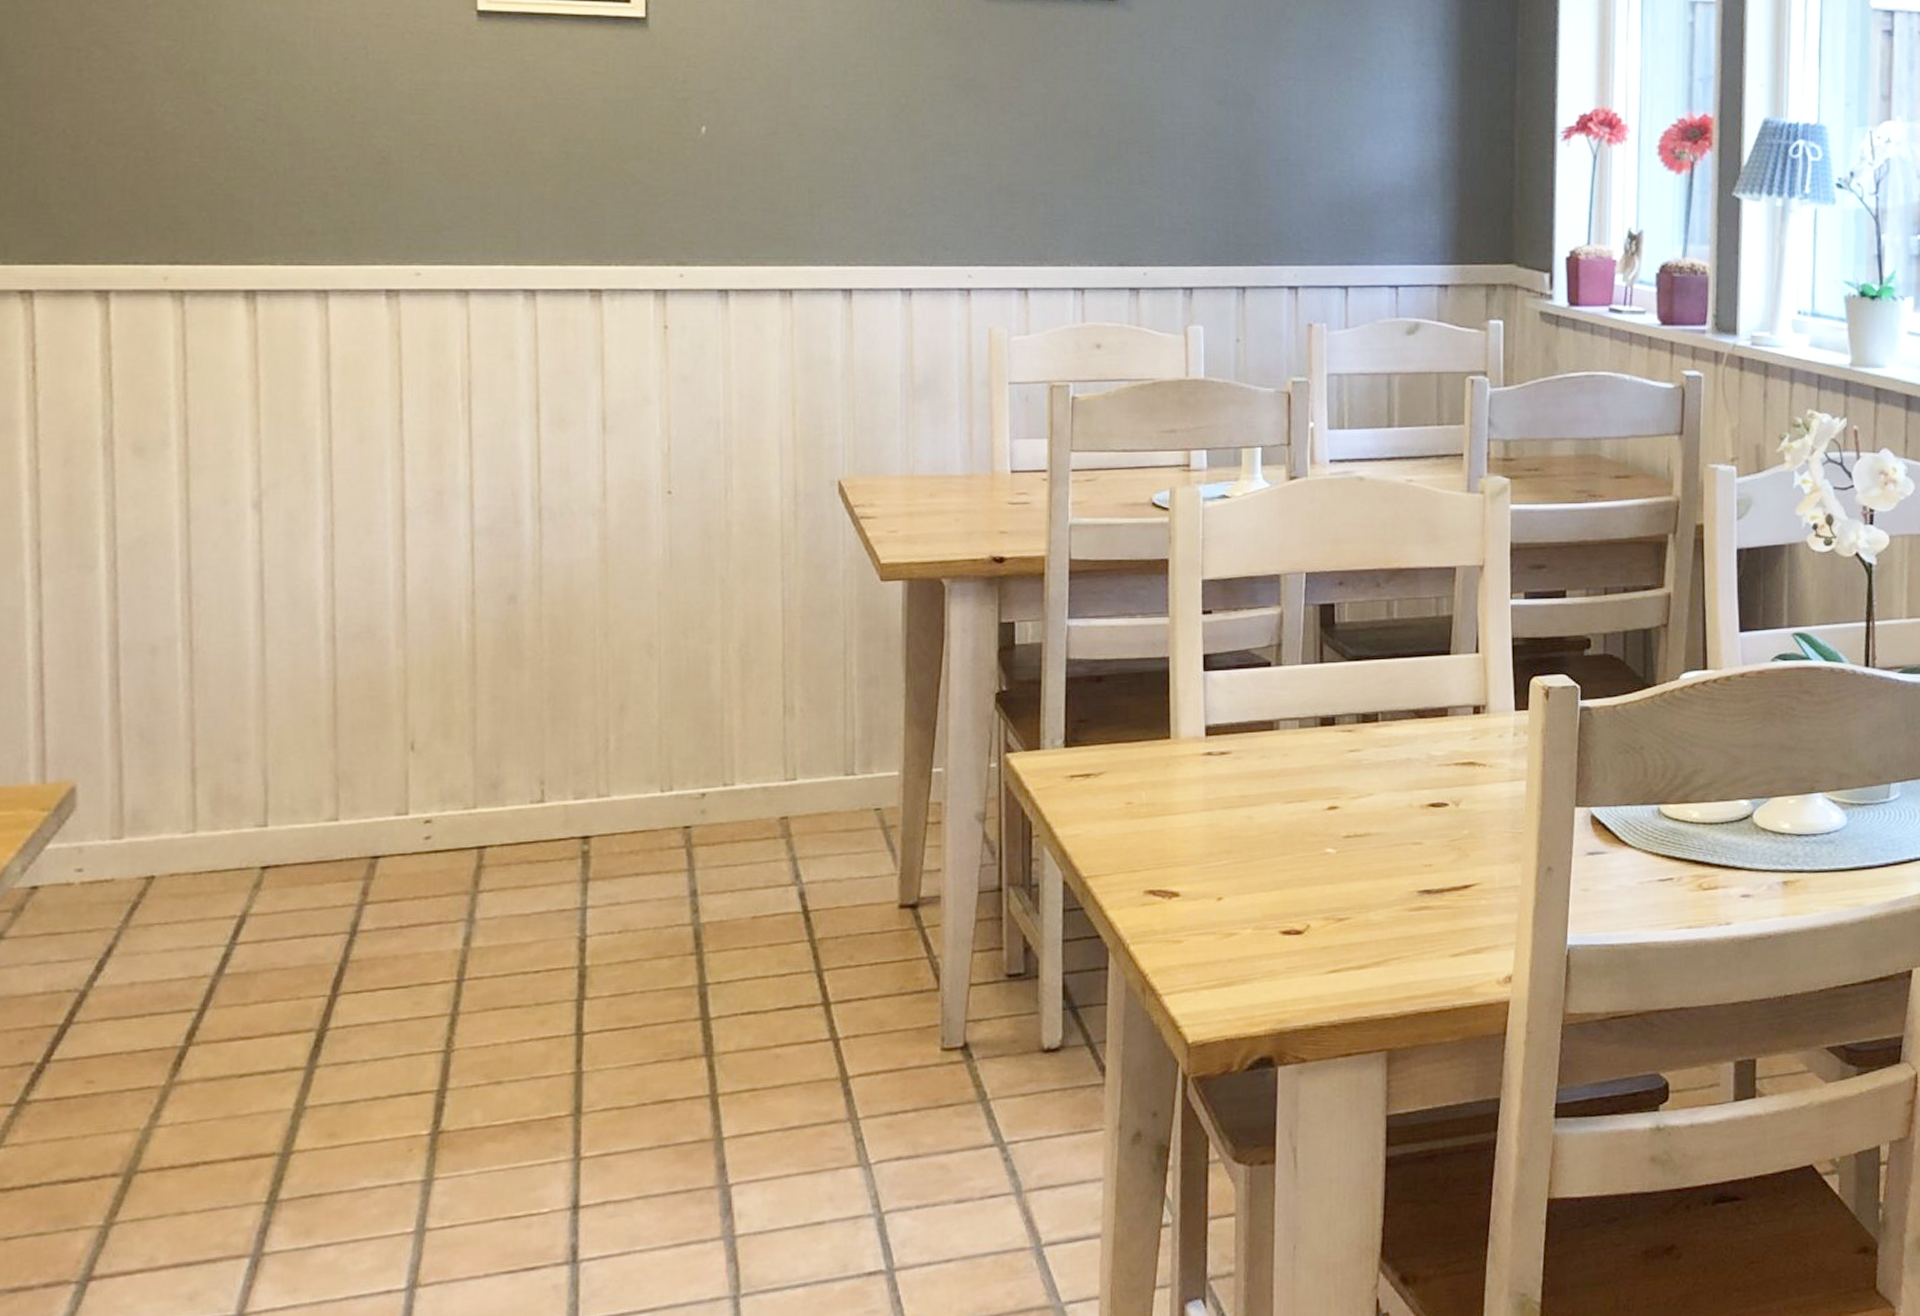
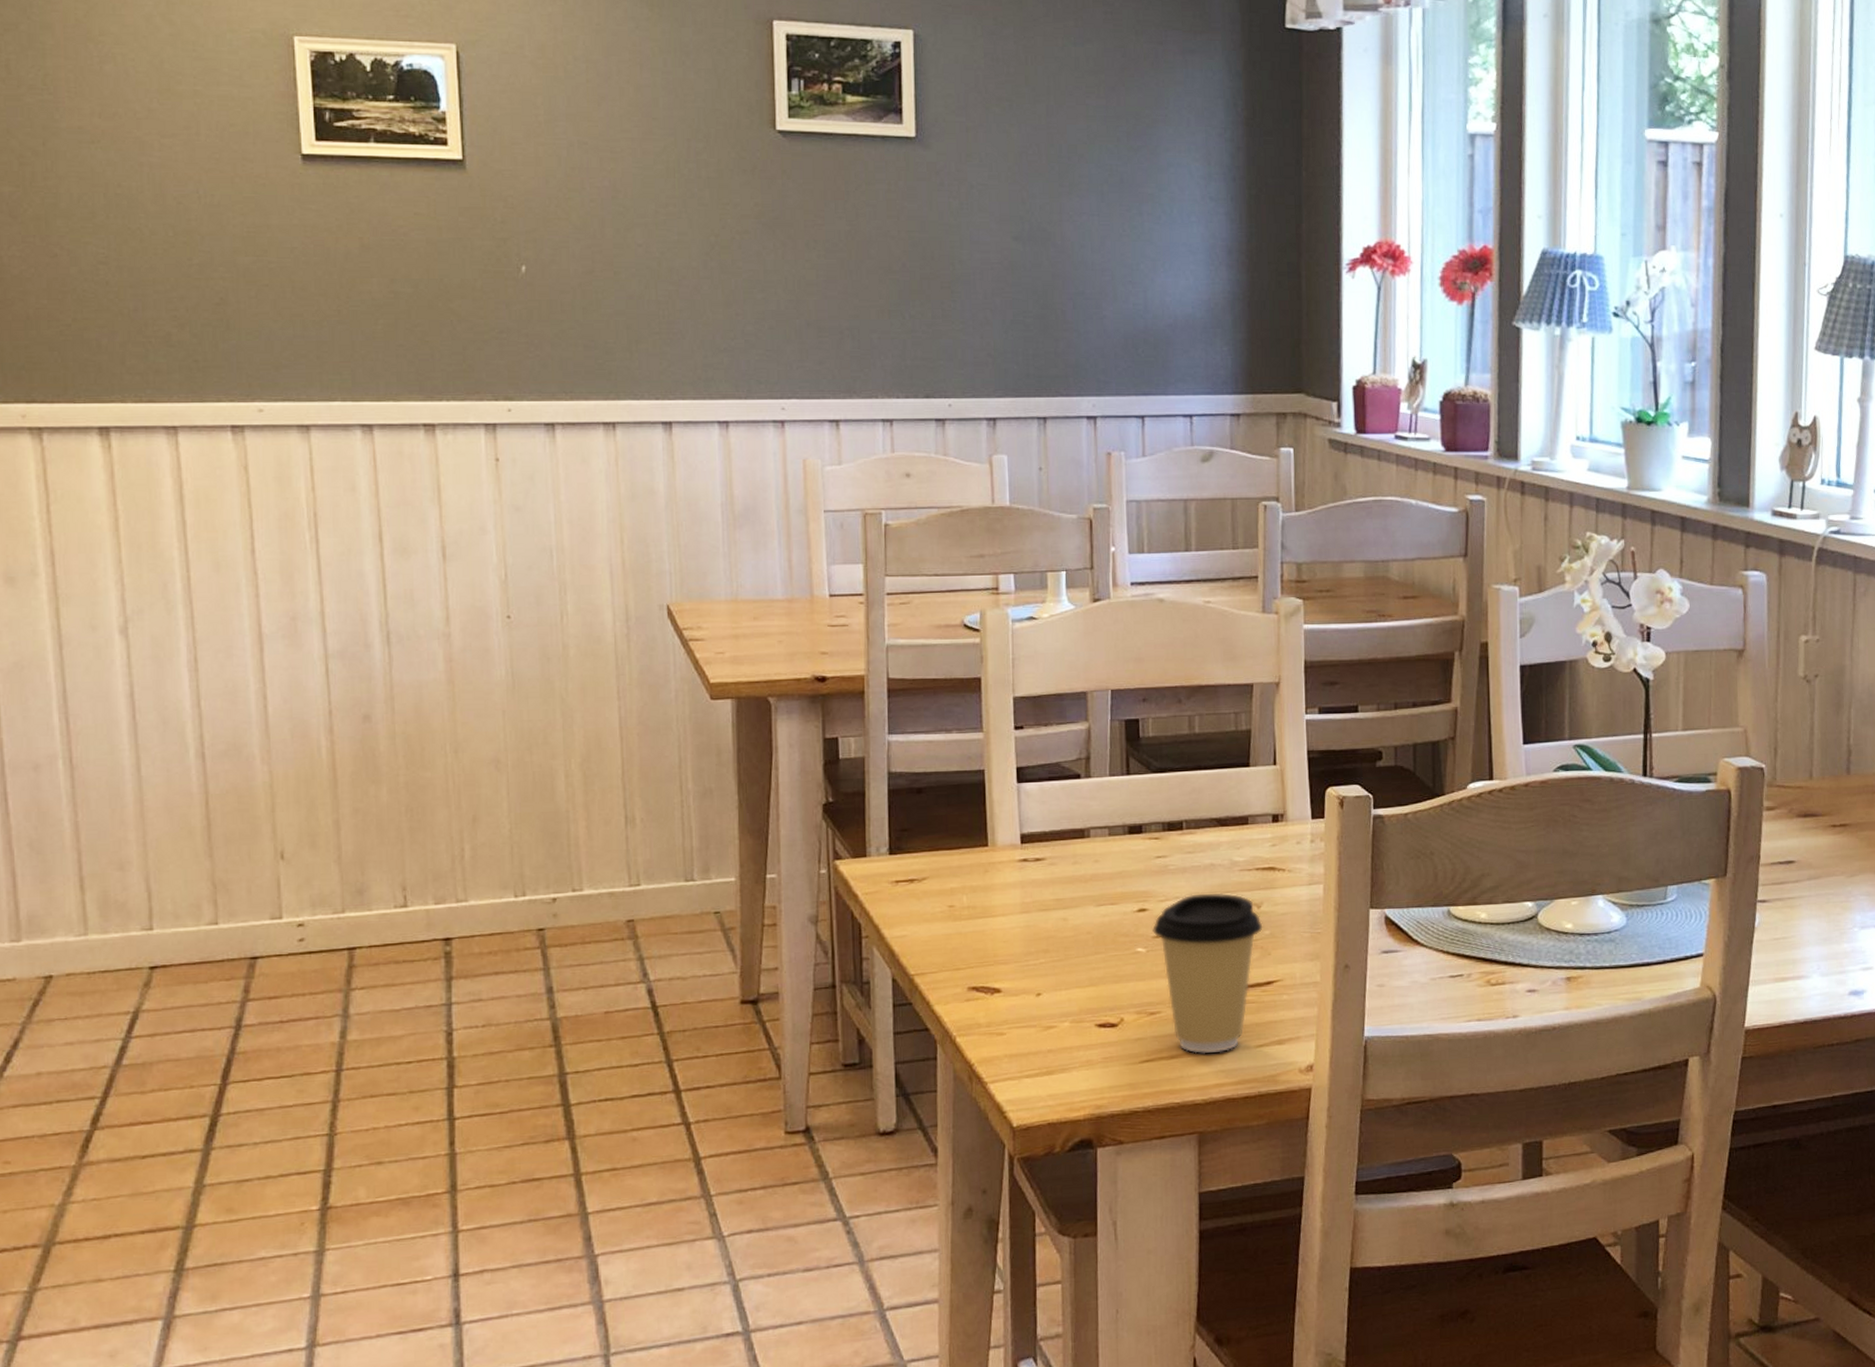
coffee cup: none [1343,789,1461,964] -> present [1152,892,1263,1054]

